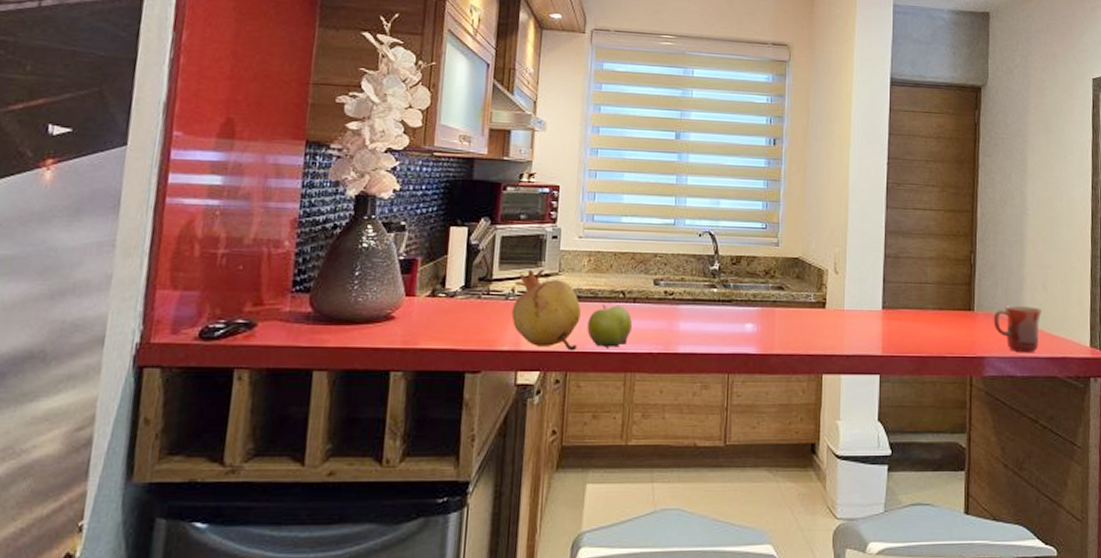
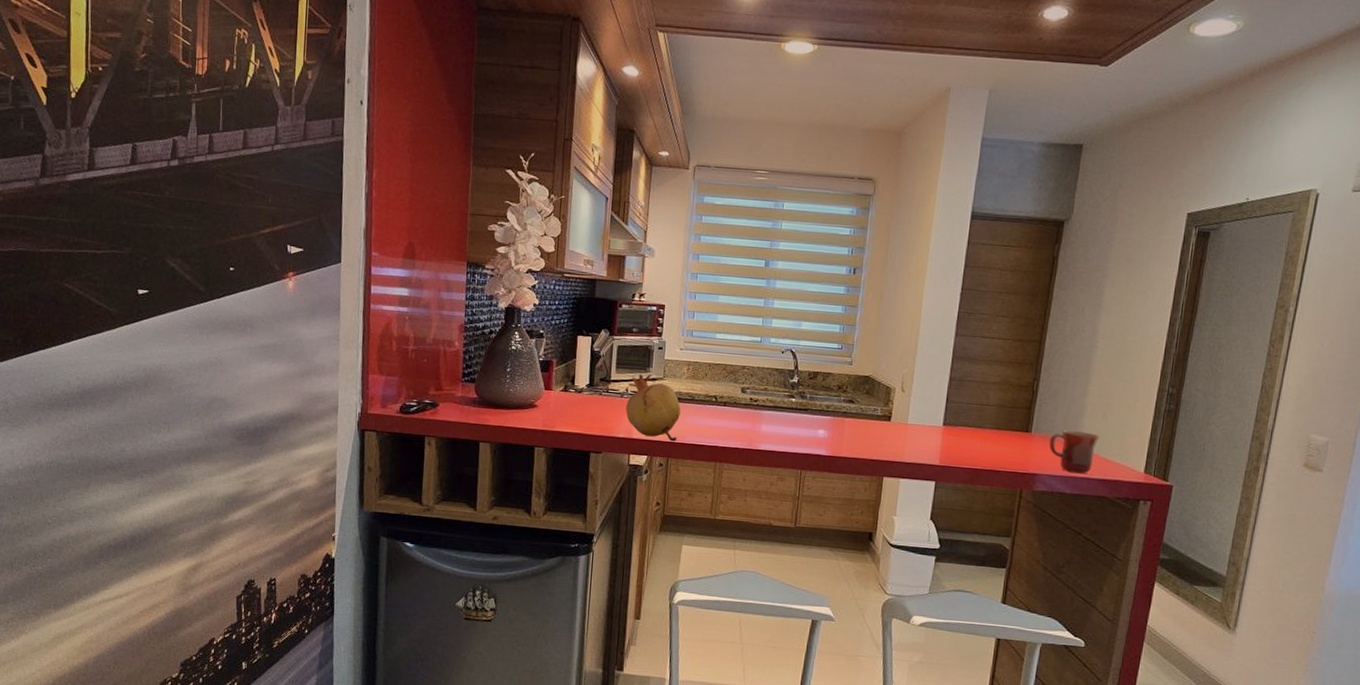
fruit: present [587,304,632,347] -> none [685,406,722,442]

